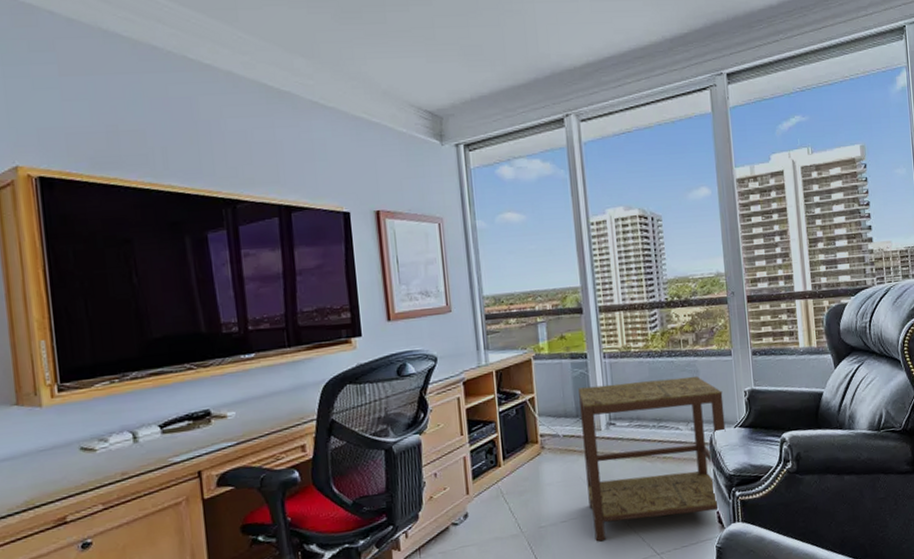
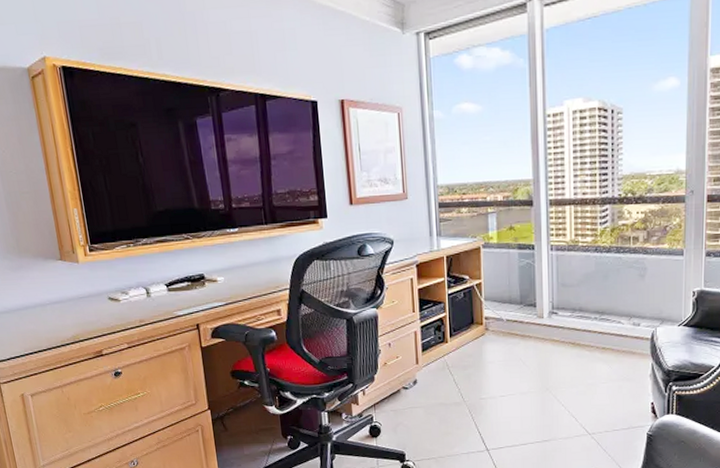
side table: present [578,375,726,542] -> none [524,273,670,417]

